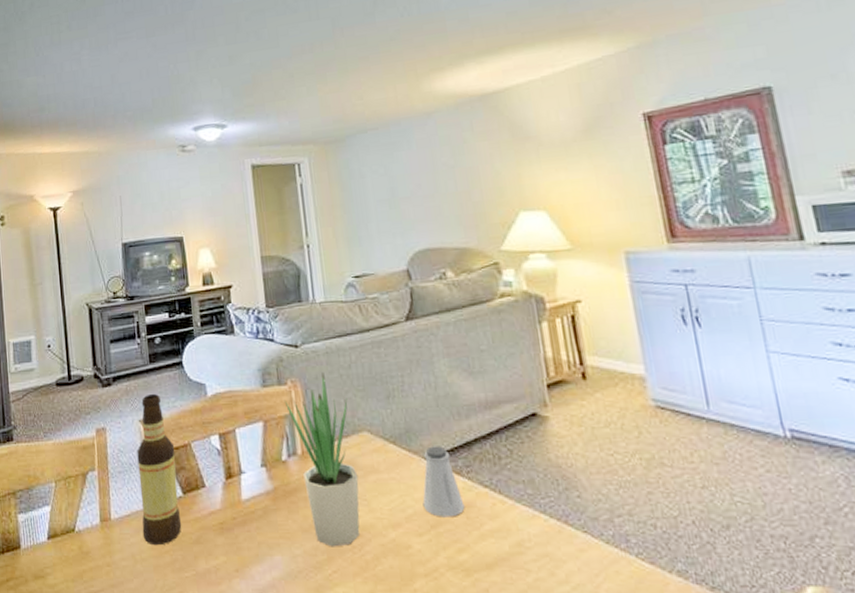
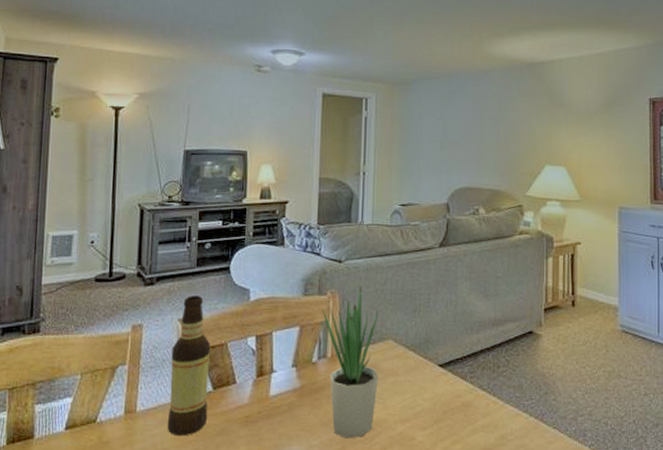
saltshaker: present [422,446,465,517] -> none [430,355,464,414]

